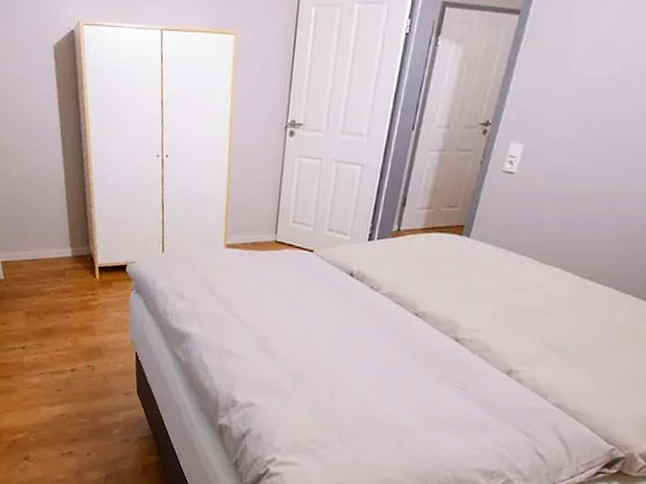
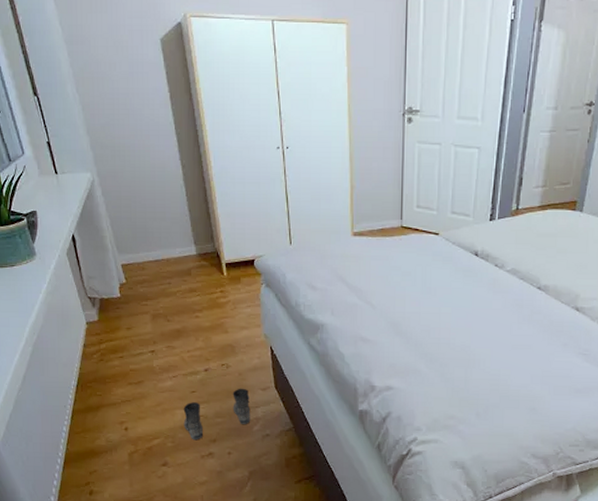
boots: none [47,390,112,438] -> present [183,388,251,441]

